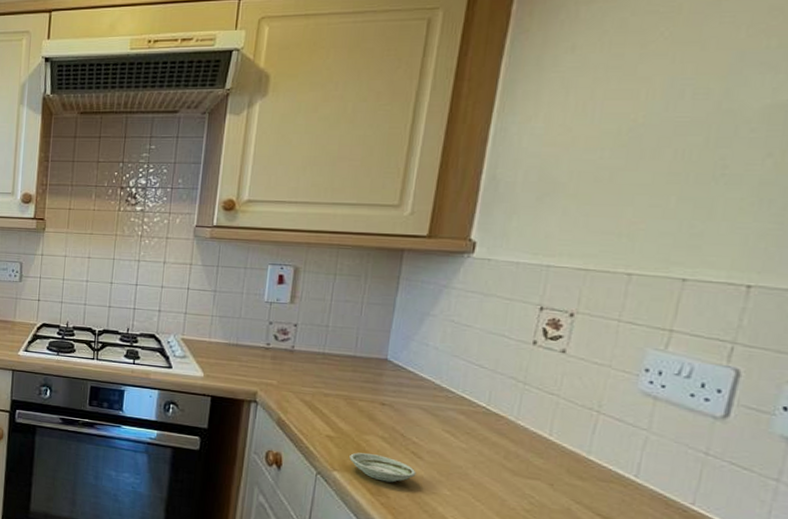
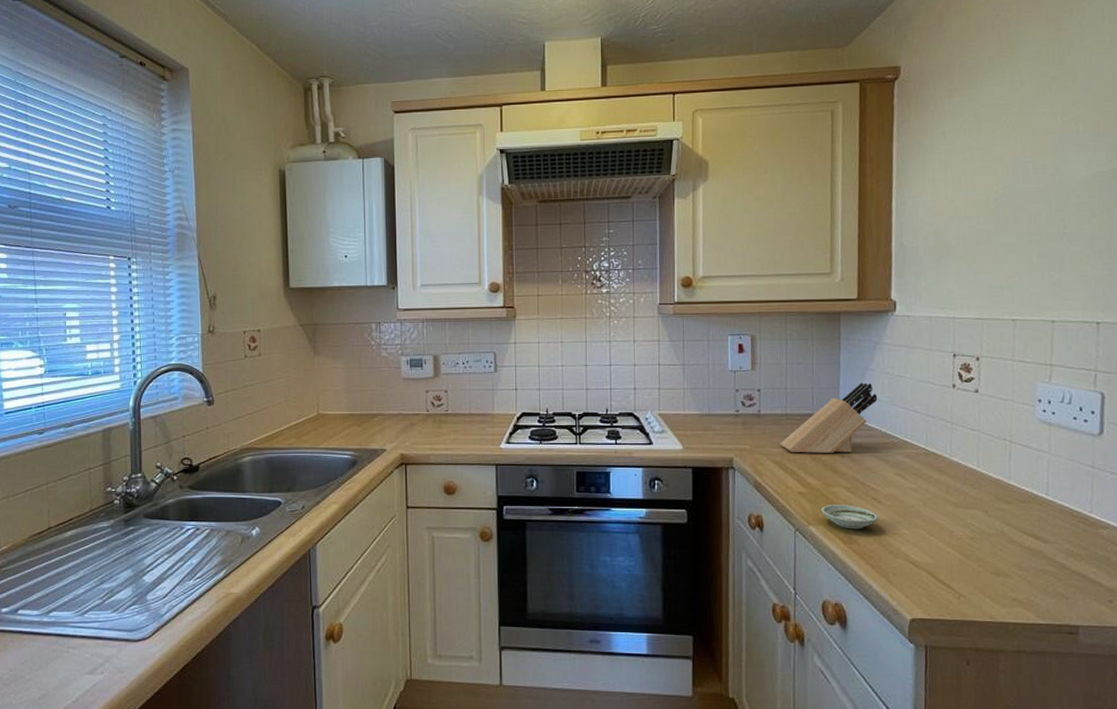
knife block: none [312,328,436,402] -> present [780,382,878,453]

